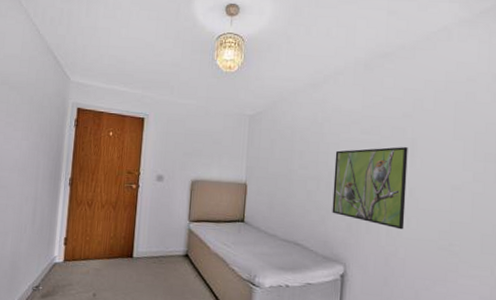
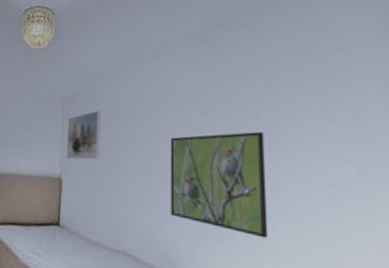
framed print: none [251,127,281,169] -> present [67,110,101,160]

